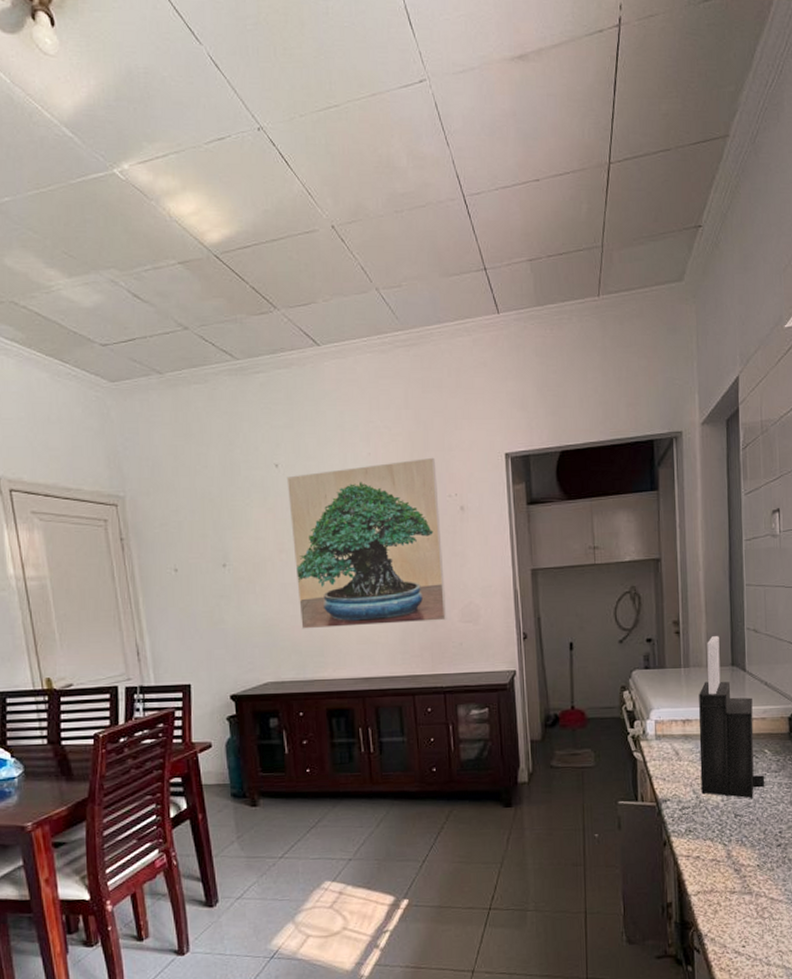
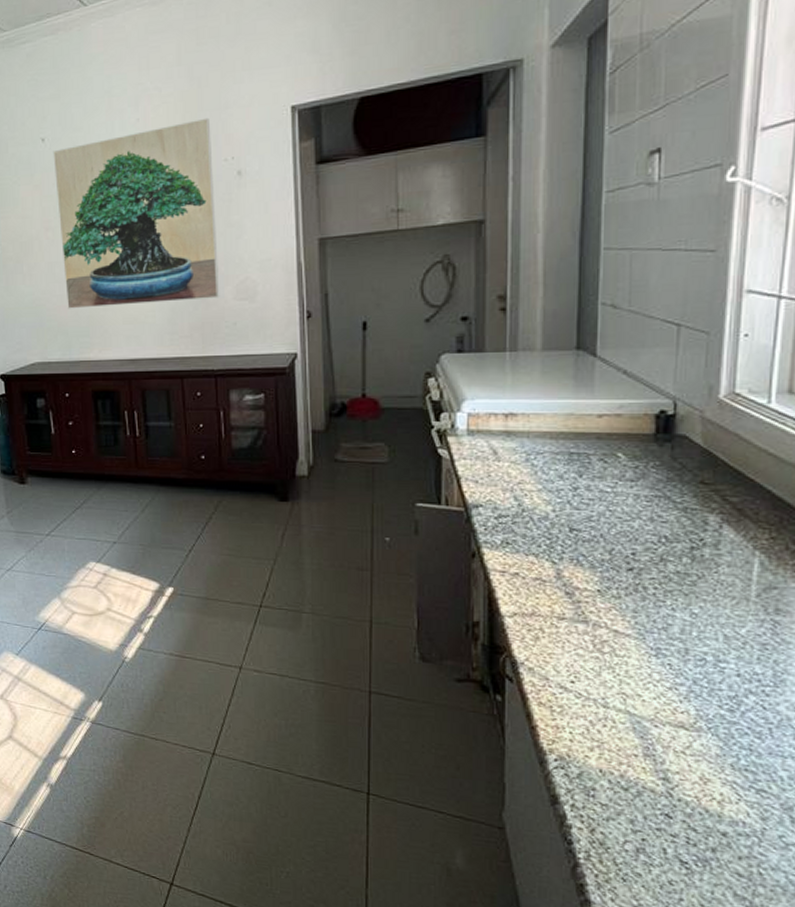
knife block: present [699,636,765,799] -> none [525,313,616,511]

